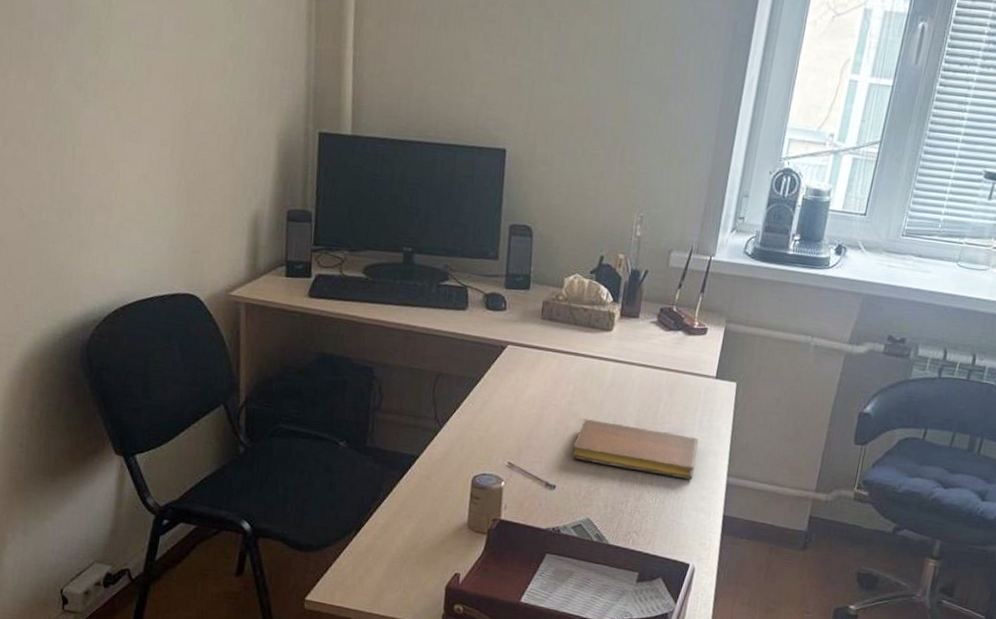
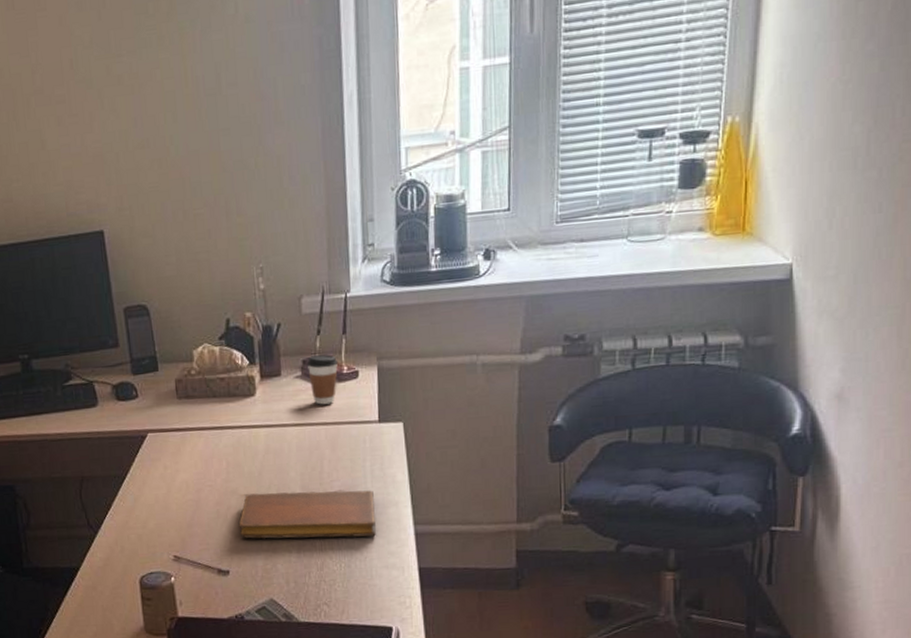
coffee cup: none [662,306,691,353] -> present [308,354,338,405]

